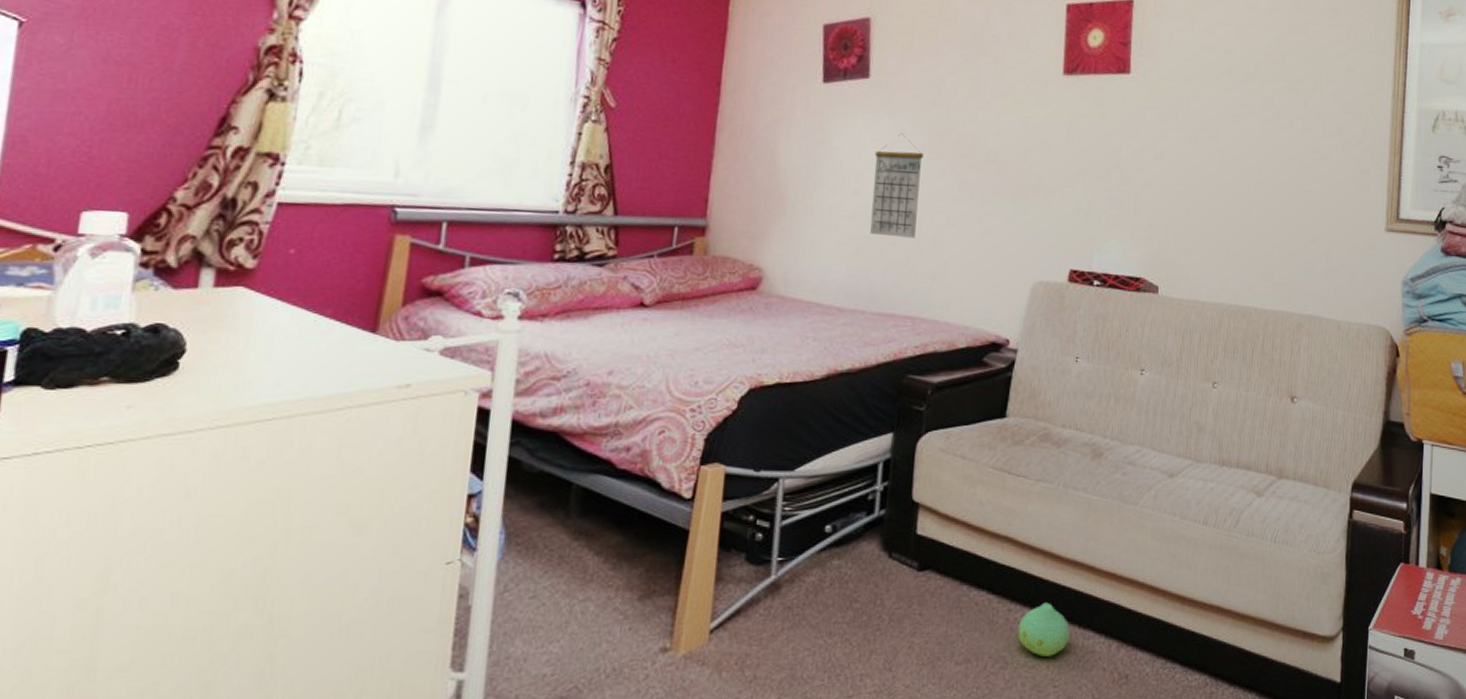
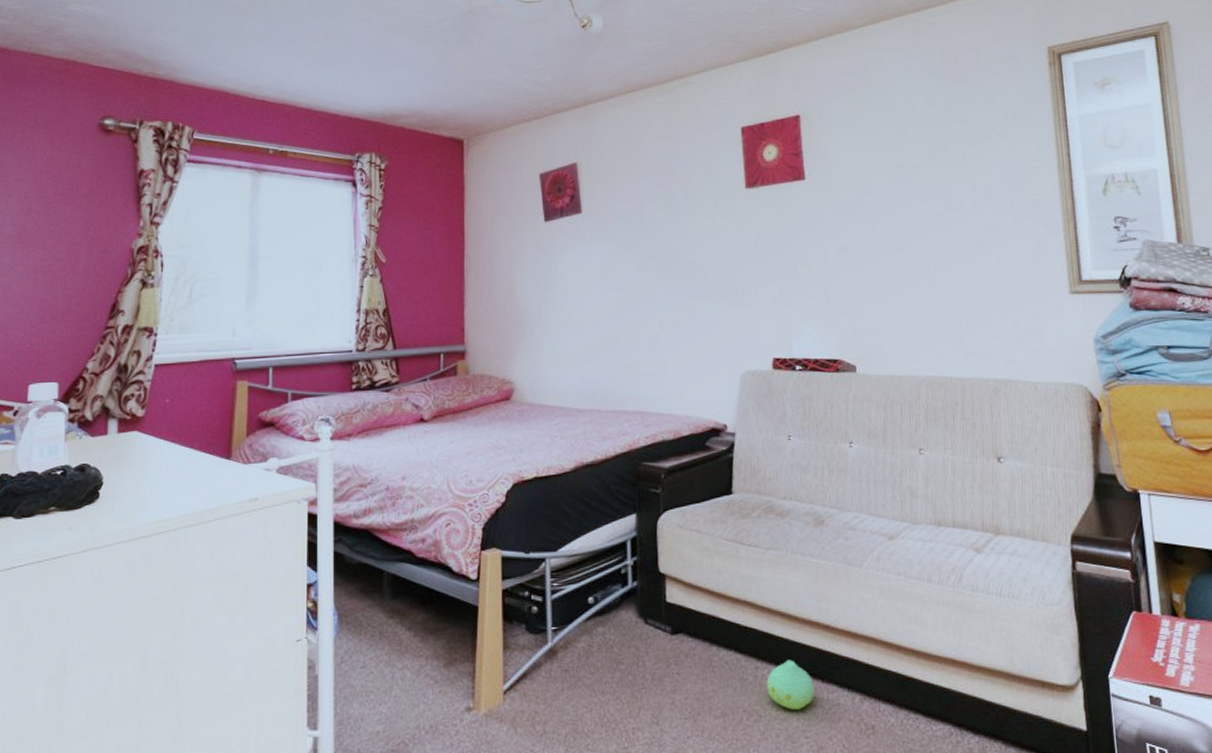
calendar: present [870,134,923,238] -> none [593,257,635,345]

